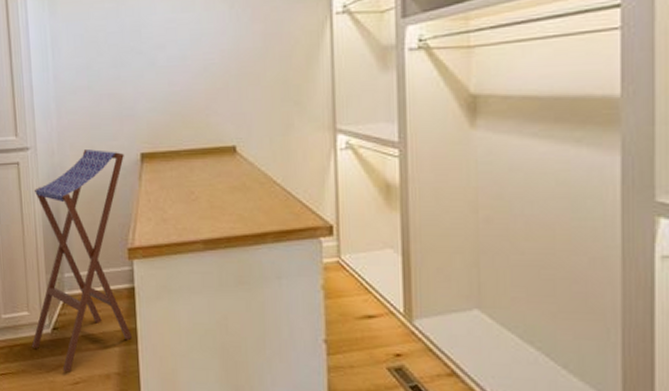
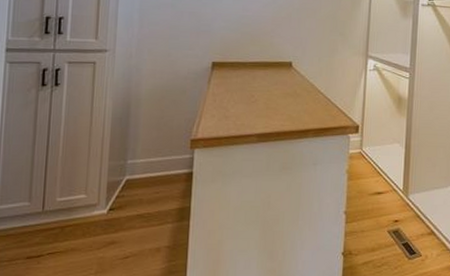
stool: present [31,149,132,372] -> none [84,56,197,248]

